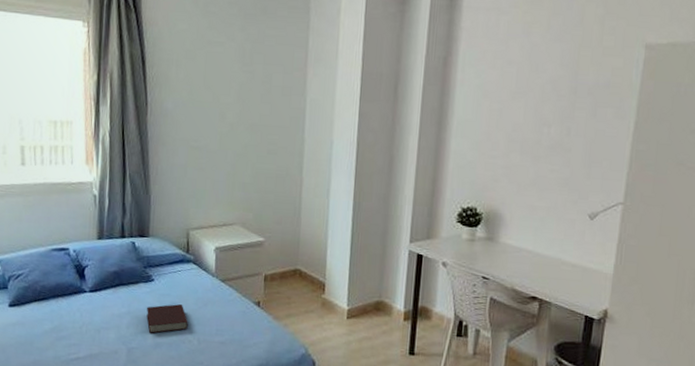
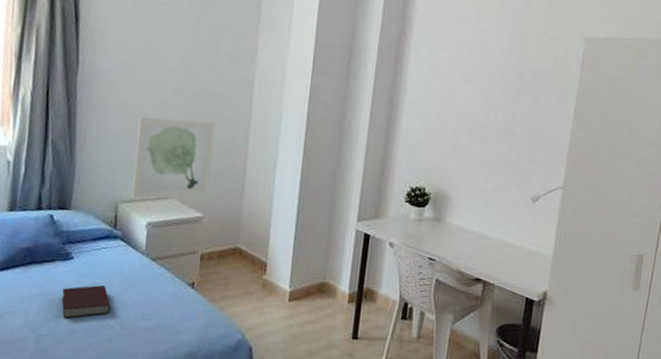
wall art: none [200,150,272,226] -> present [131,117,215,199]

